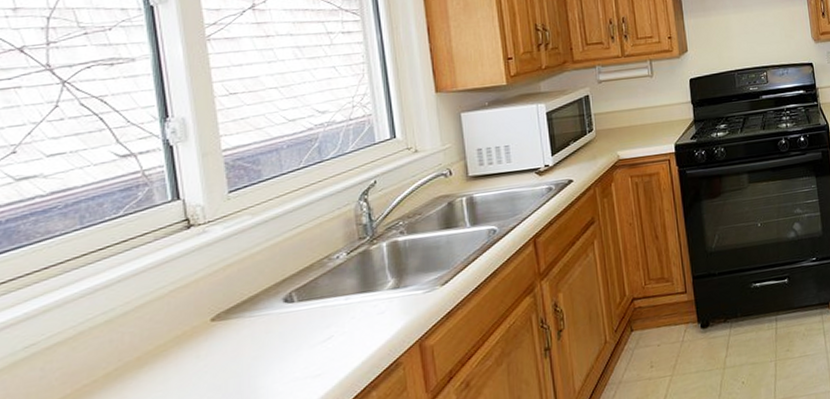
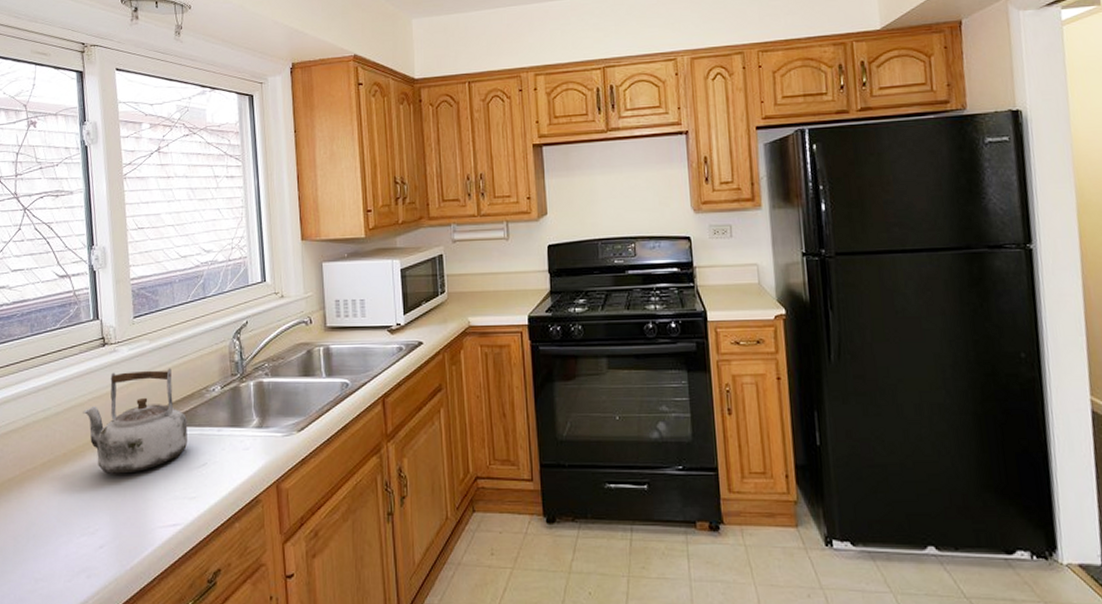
kettle: none [163,241,308,369] -> present [83,368,188,474]

